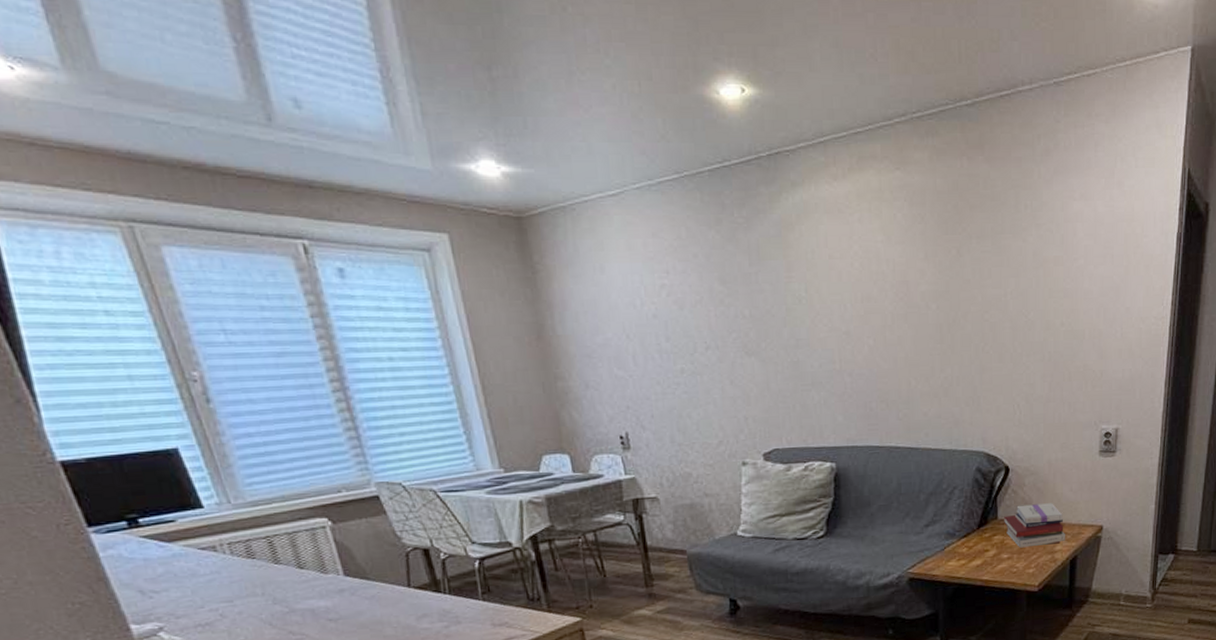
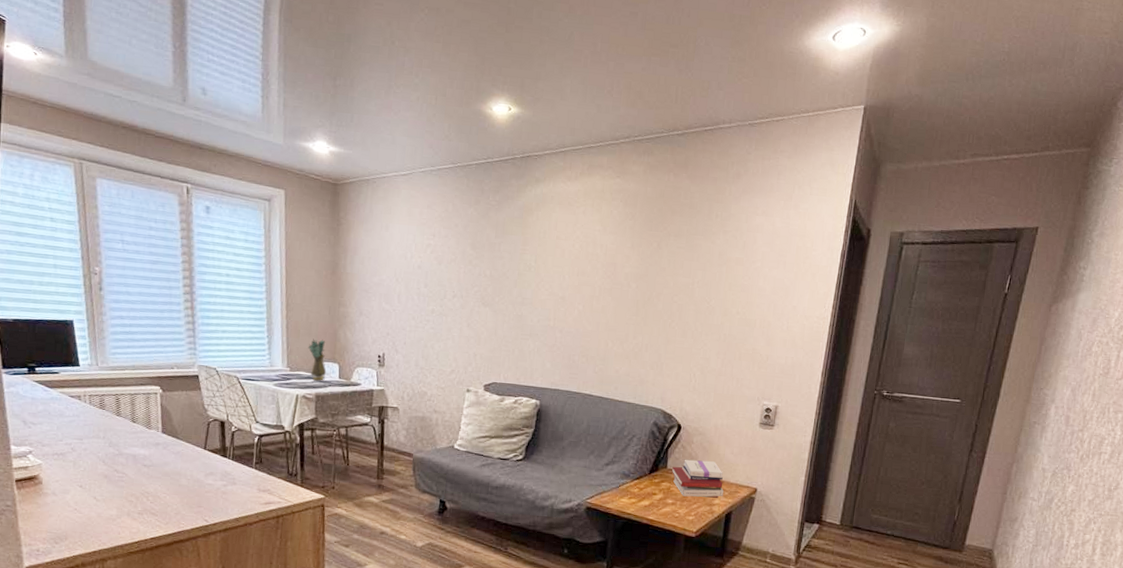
vase: none [523,426,555,480] -> present [308,339,327,381]

